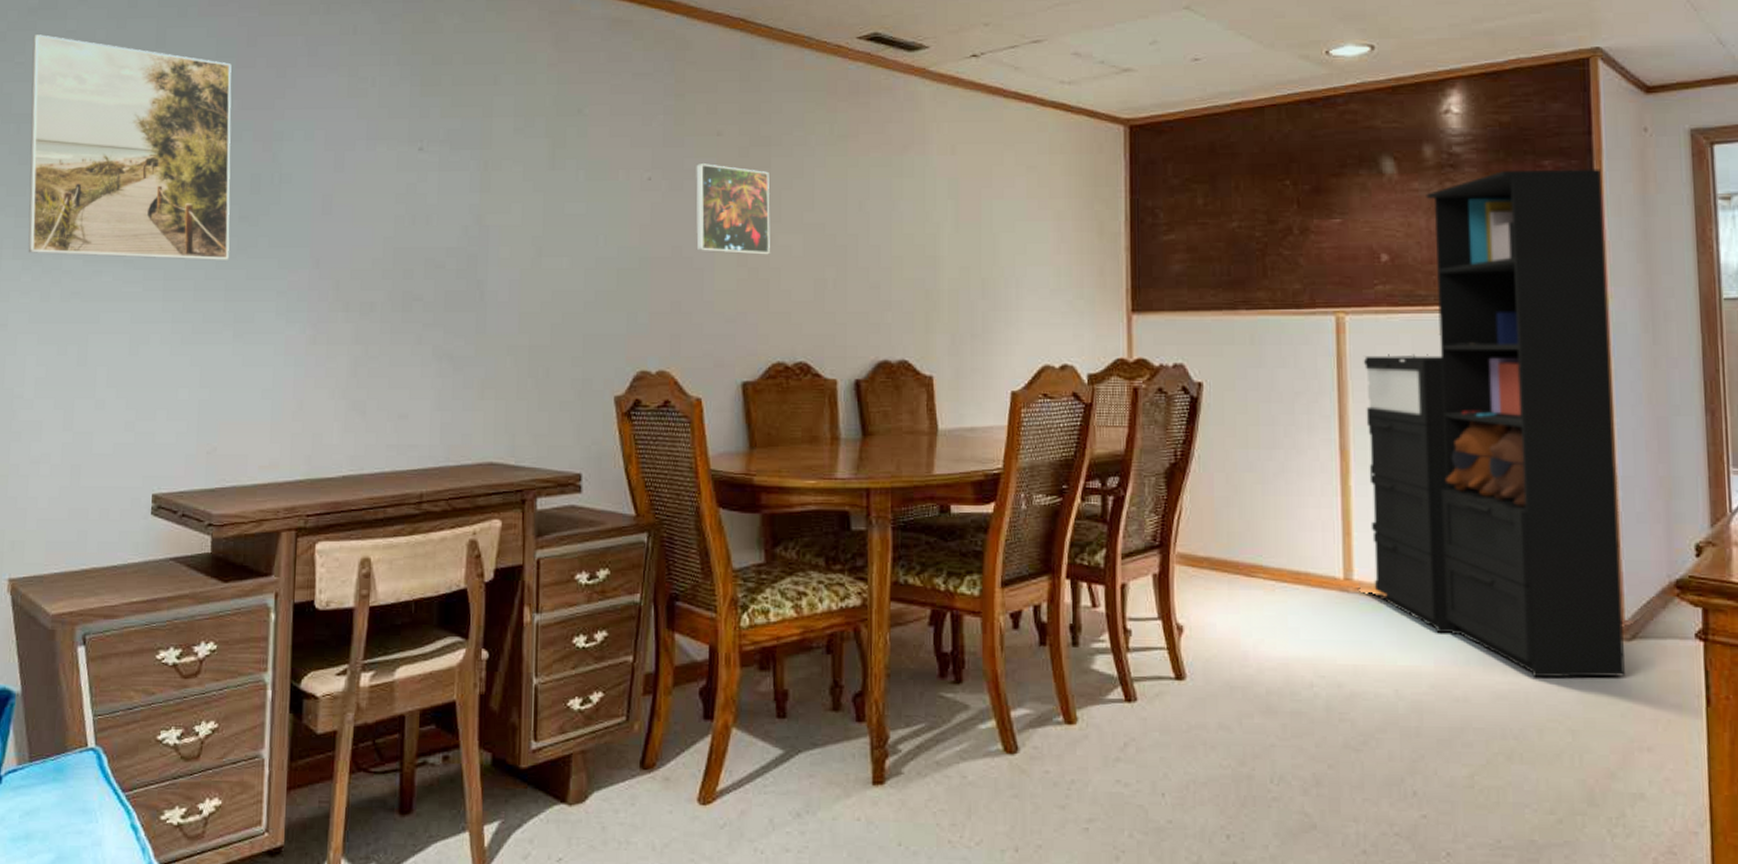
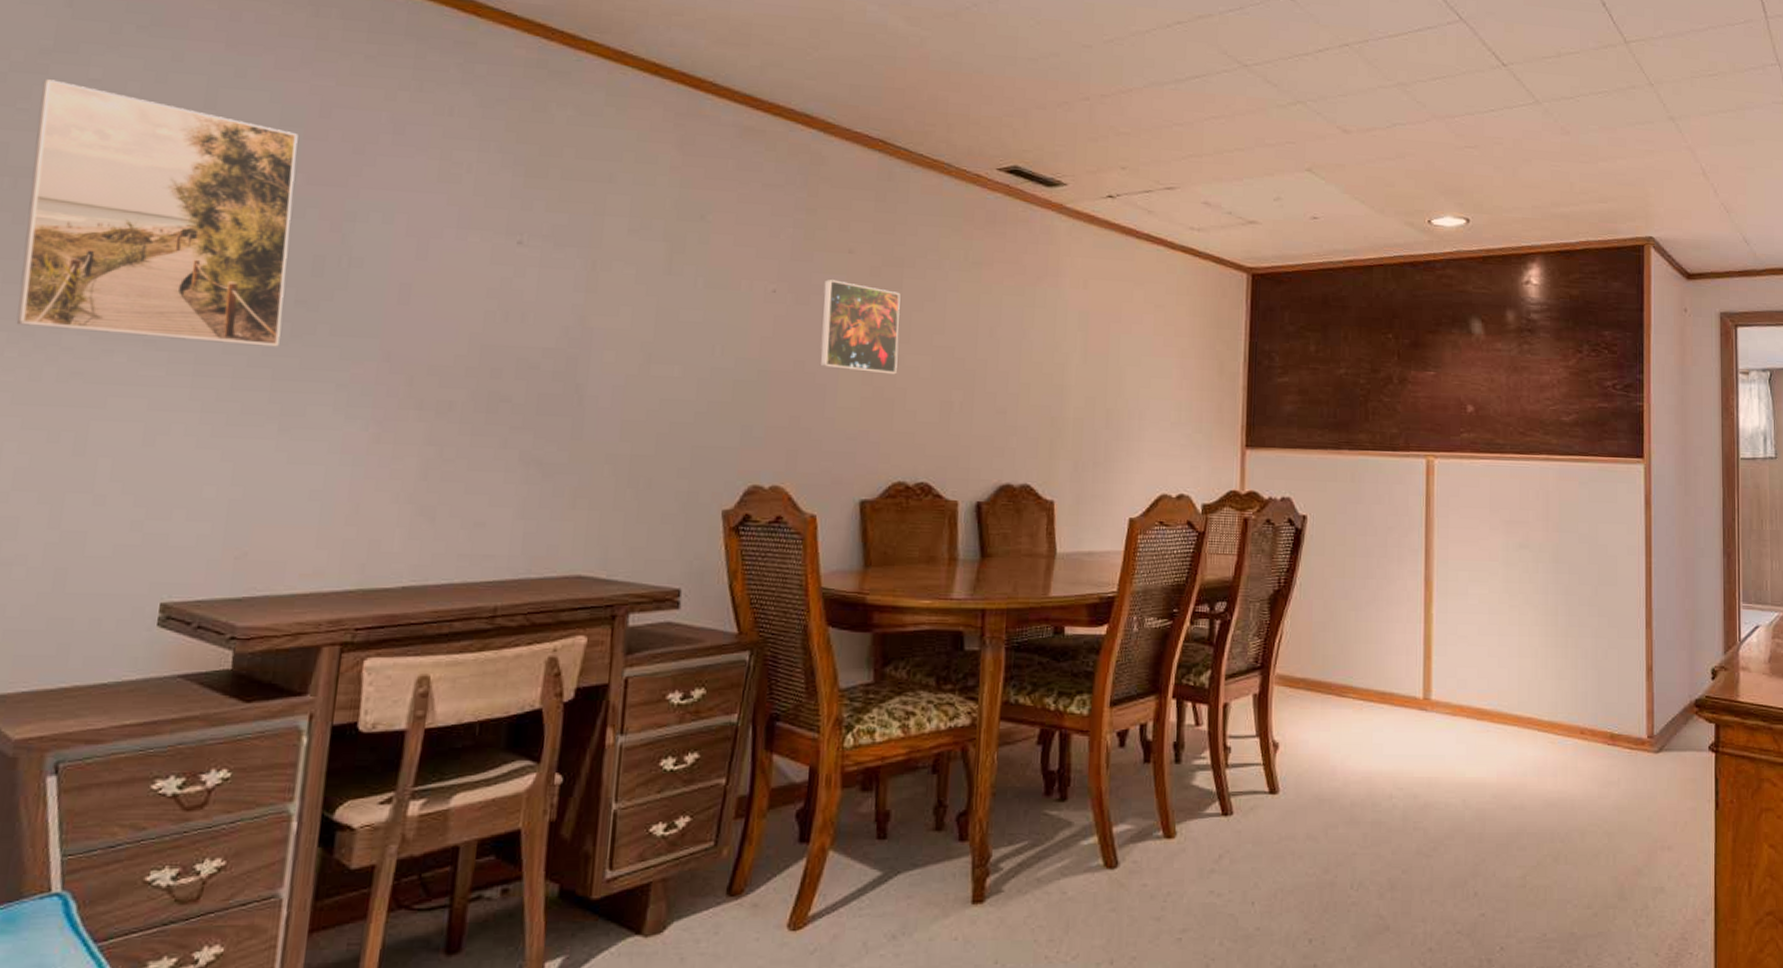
storage cabinet: present [1363,169,1625,678] -> none [1445,338,1653,787]

